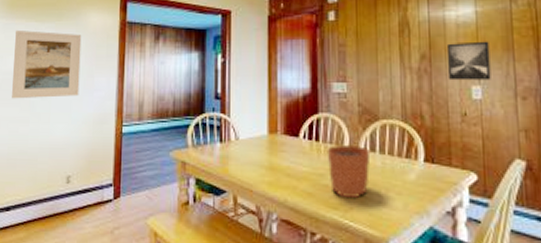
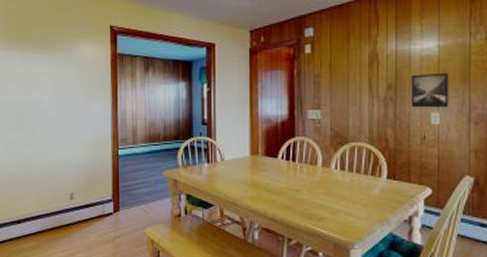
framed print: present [12,29,82,99] -> none [12,61,77,125]
plant pot: present [326,131,371,198] -> none [302,152,341,209]

